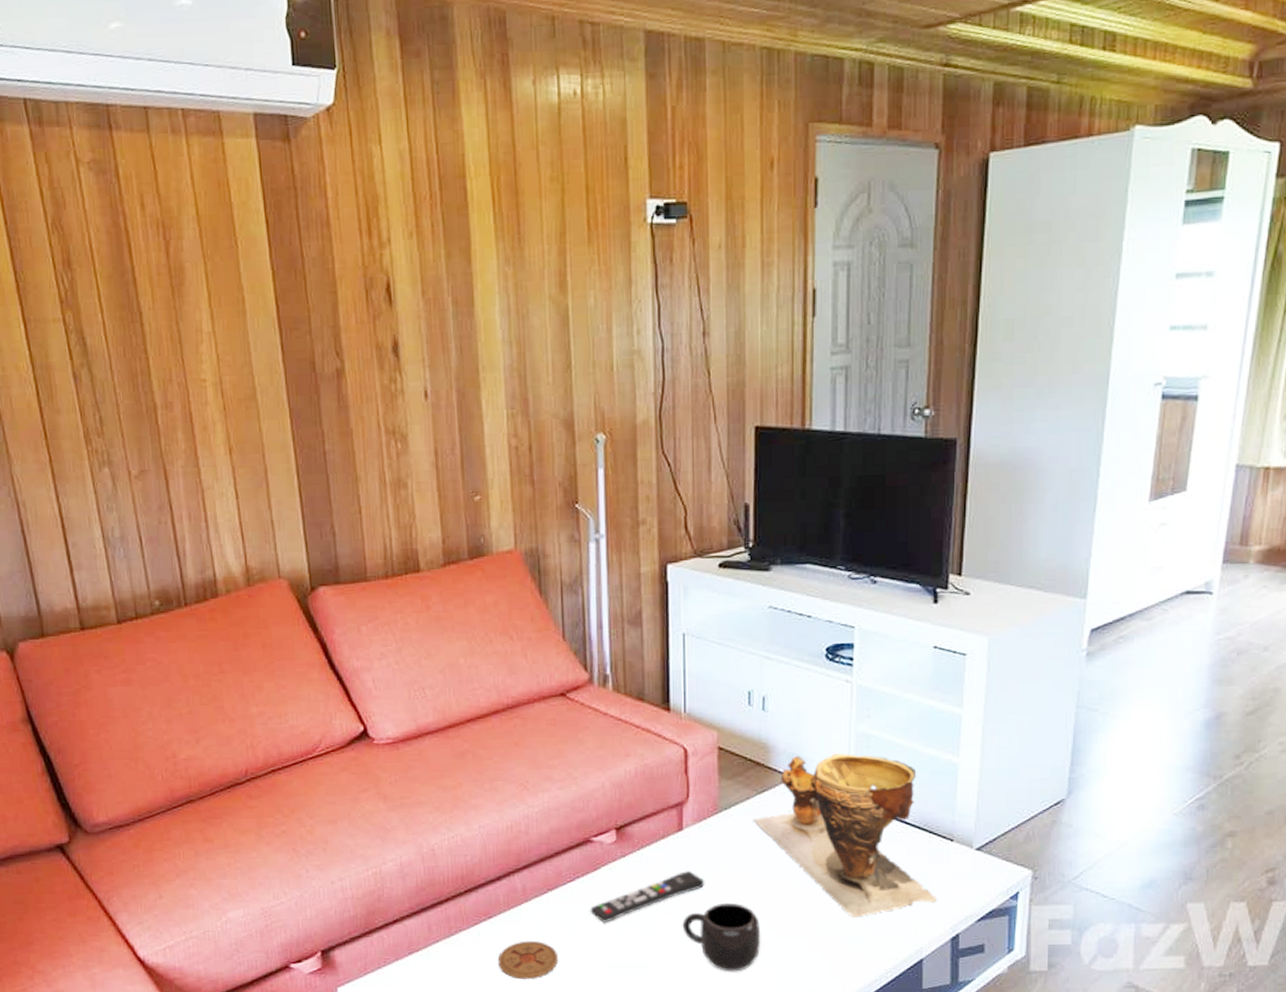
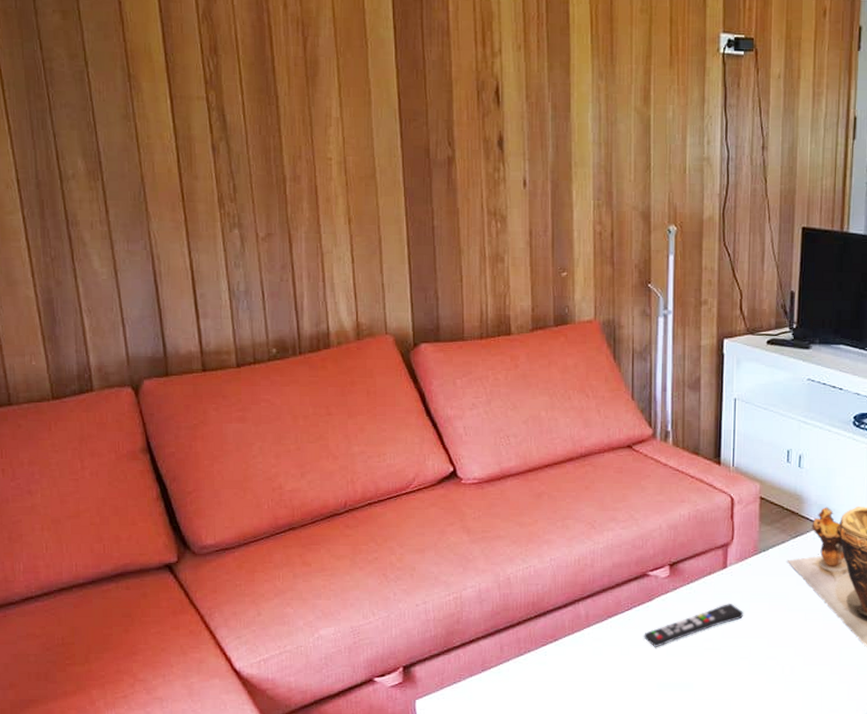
coaster: present [497,940,559,979] -> none [560,661,614,696]
mug: present [682,902,761,972] -> none [723,632,790,693]

